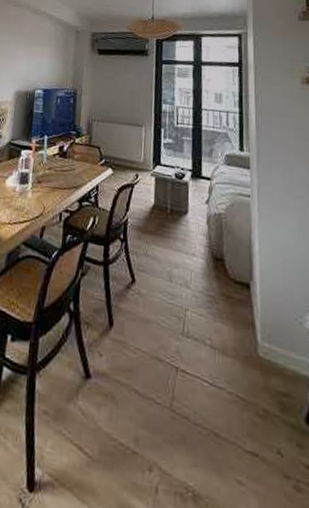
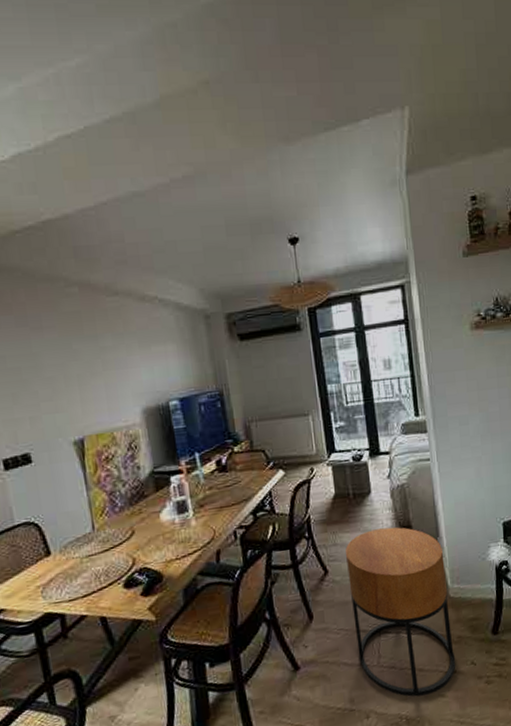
side table: none [151,251,259,473] -> present [345,527,456,697]

